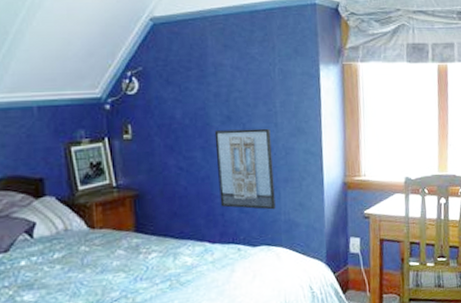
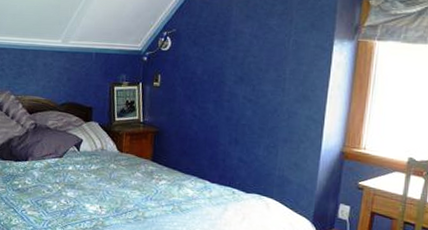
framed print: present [214,128,276,210] -> none [223,88,277,165]

